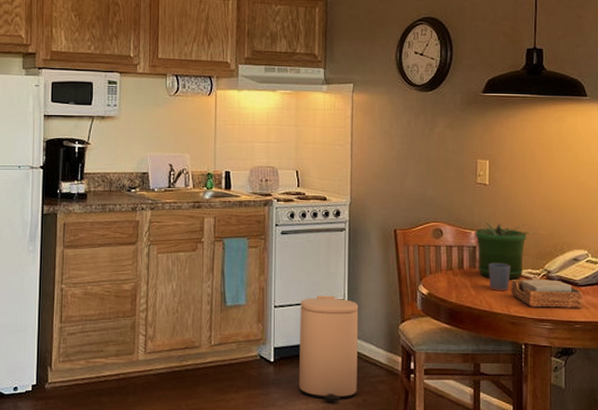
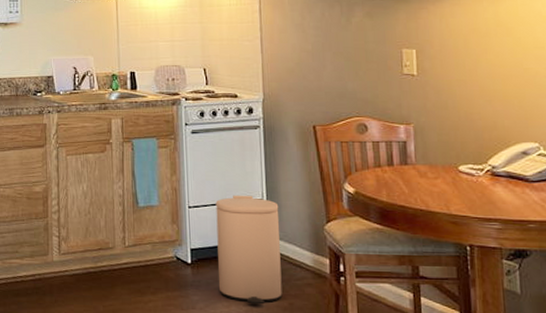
planter: present [474,221,536,280] -> none [403,114,476,176]
mug: present [488,262,510,291] -> none [422,158,448,188]
napkin holder: present [510,279,584,308] -> none [449,175,537,206]

